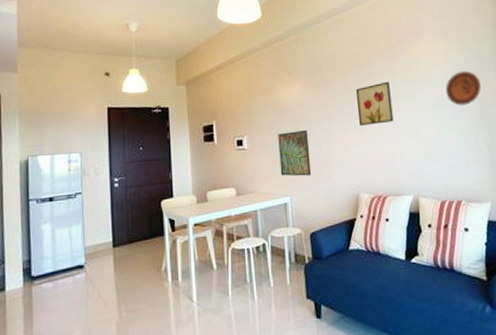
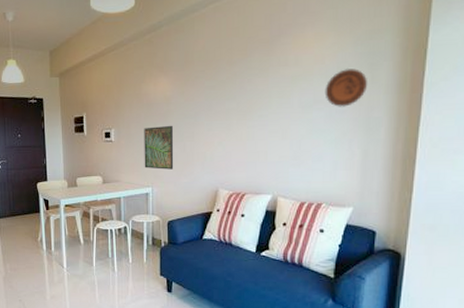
wall art: present [356,81,394,127] -> none [225,78,264,125]

